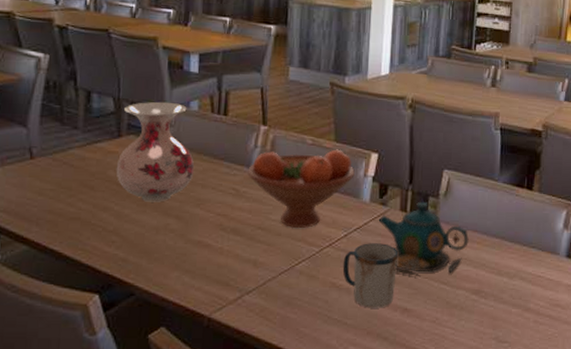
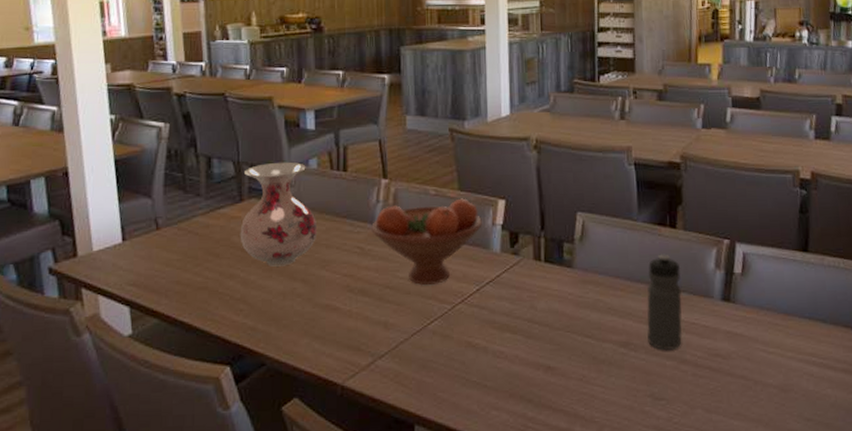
mug: present [342,243,399,308] -> none [477,296,536,368]
teapot: present [379,201,469,277] -> none [512,248,611,332]
water bottle: none [497,212,533,298] -> present [646,254,683,350]

